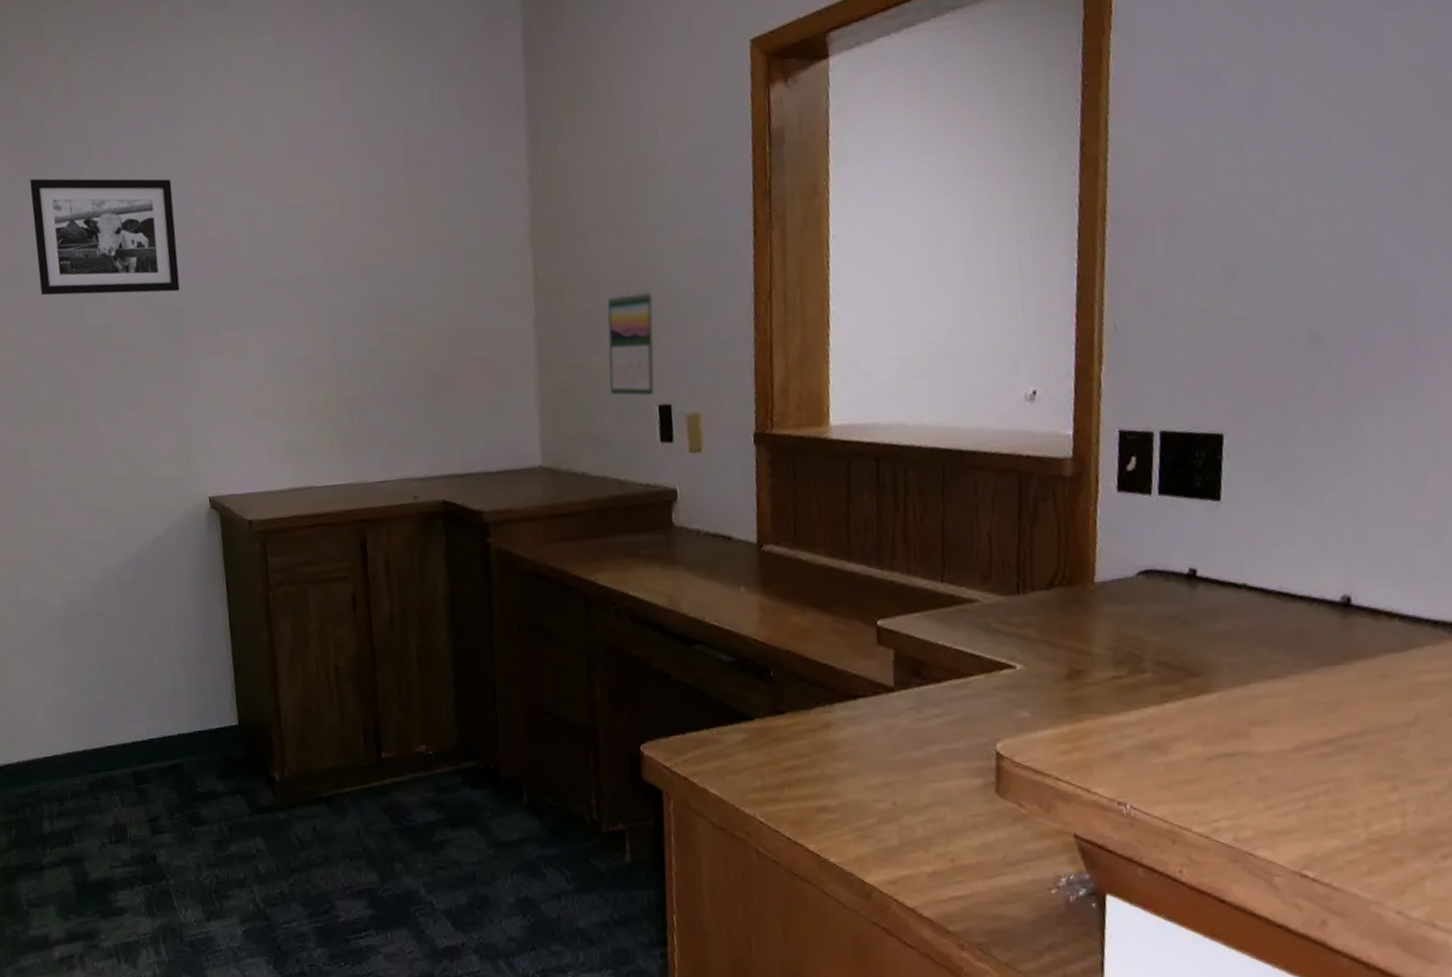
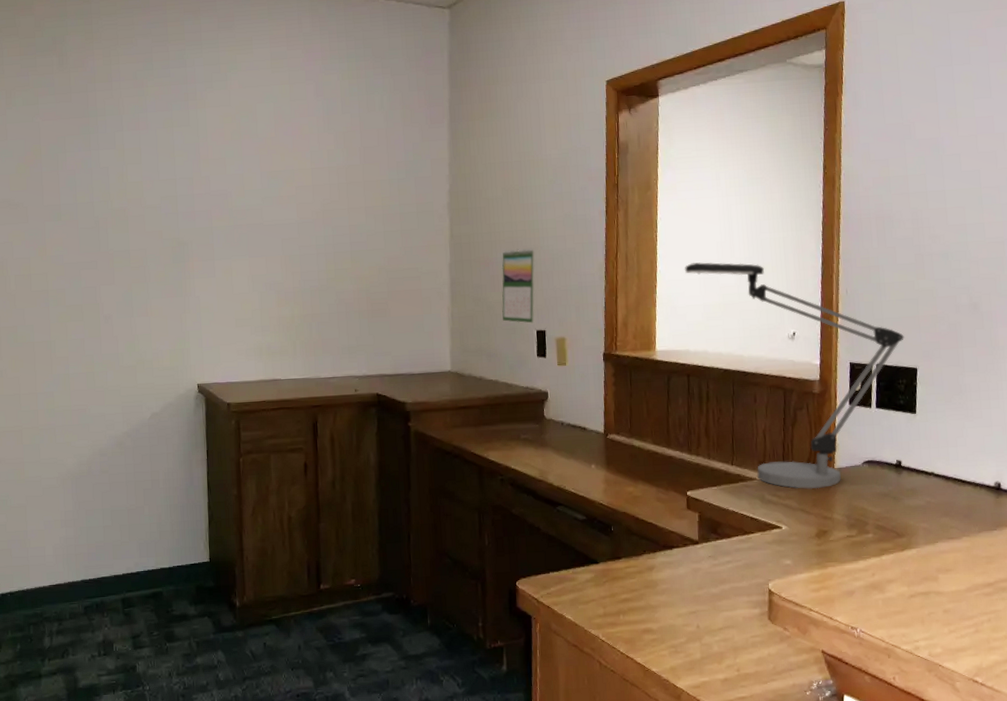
picture frame: present [30,178,180,296] -> none [74,138,186,229]
desk lamp: none [870,294,1204,614] -> present [685,262,904,490]

